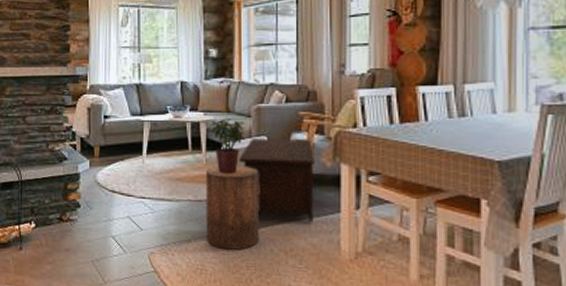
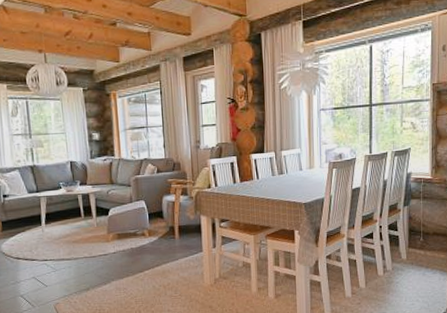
stool: present [205,165,259,250] -> none [97,225,144,292]
potted plant: present [211,119,246,174] -> none [99,189,128,233]
cabinet: present [239,138,314,223] -> none [123,200,183,262]

